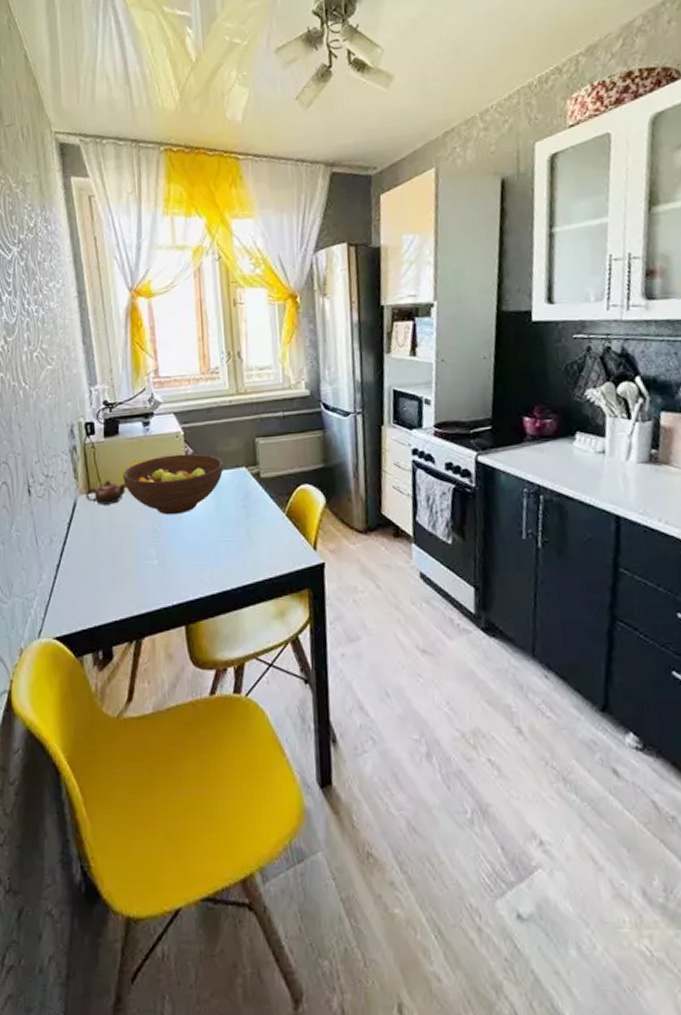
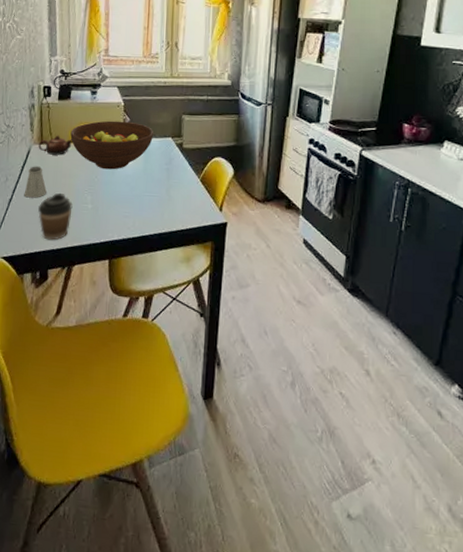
saltshaker: none [74,520,101,561] -> present [24,166,47,198]
coffee cup: none [93,551,135,610] -> present [38,193,73,241]

